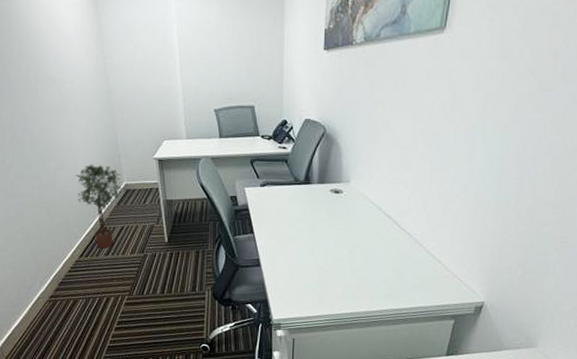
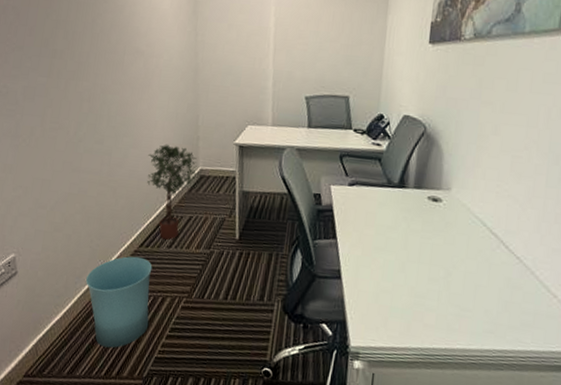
waste bin: none [36,265,98,343] -> present [86,256,153,348]

